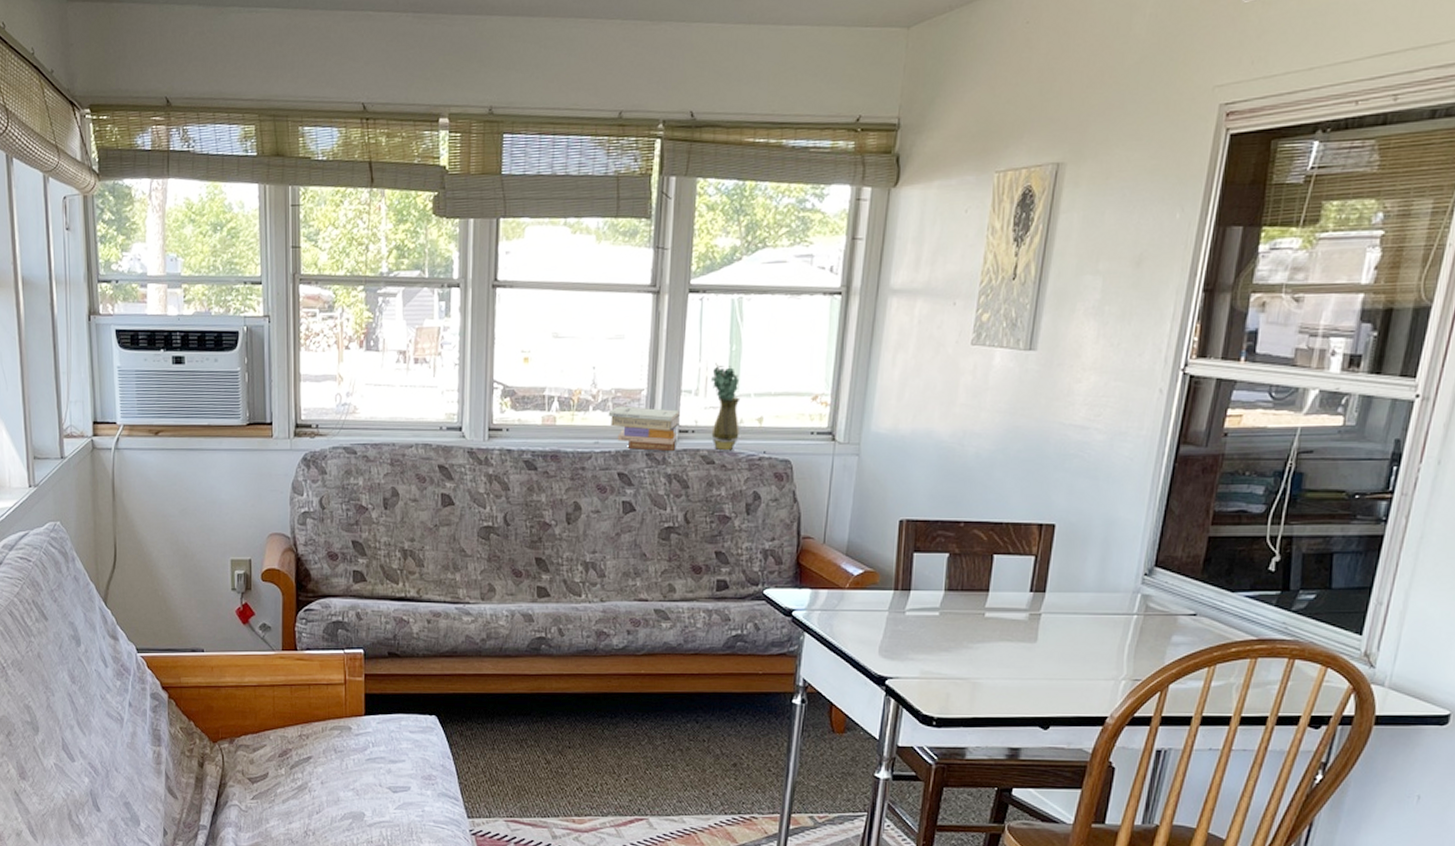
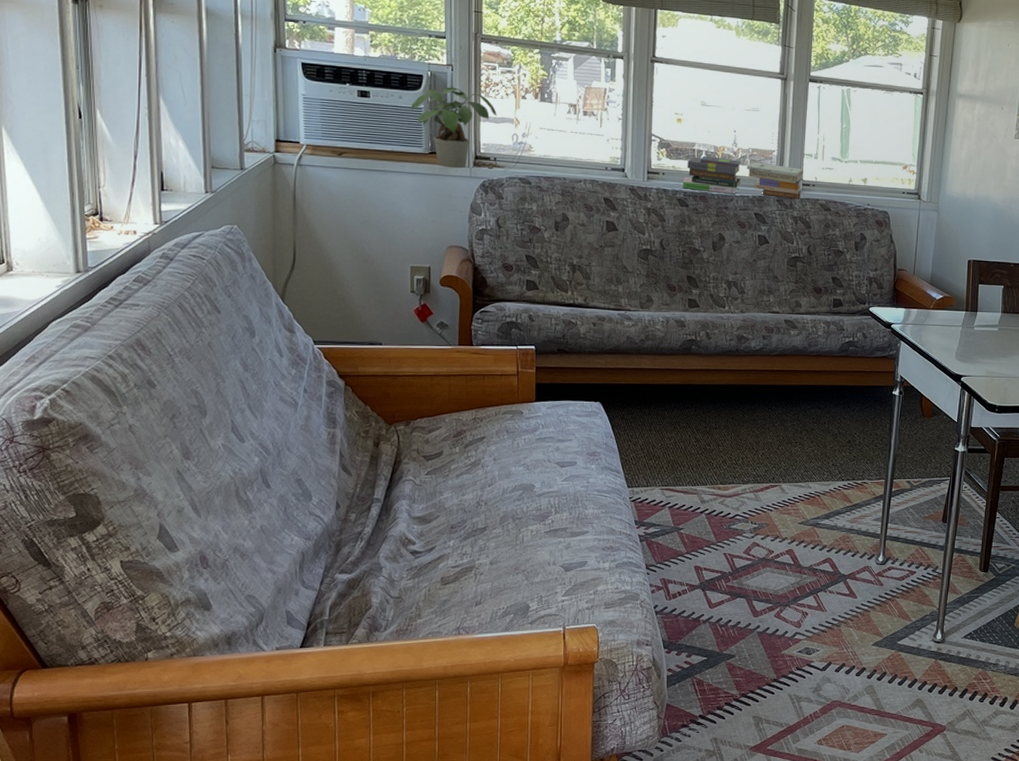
potted plant: none [227,342,318,441] -> present [411,86,497,169]
books: none [530,403,602,451] -> present [682,156,742,195]
vase: present [710,363,741,450] -> none [826,136,850,201]

